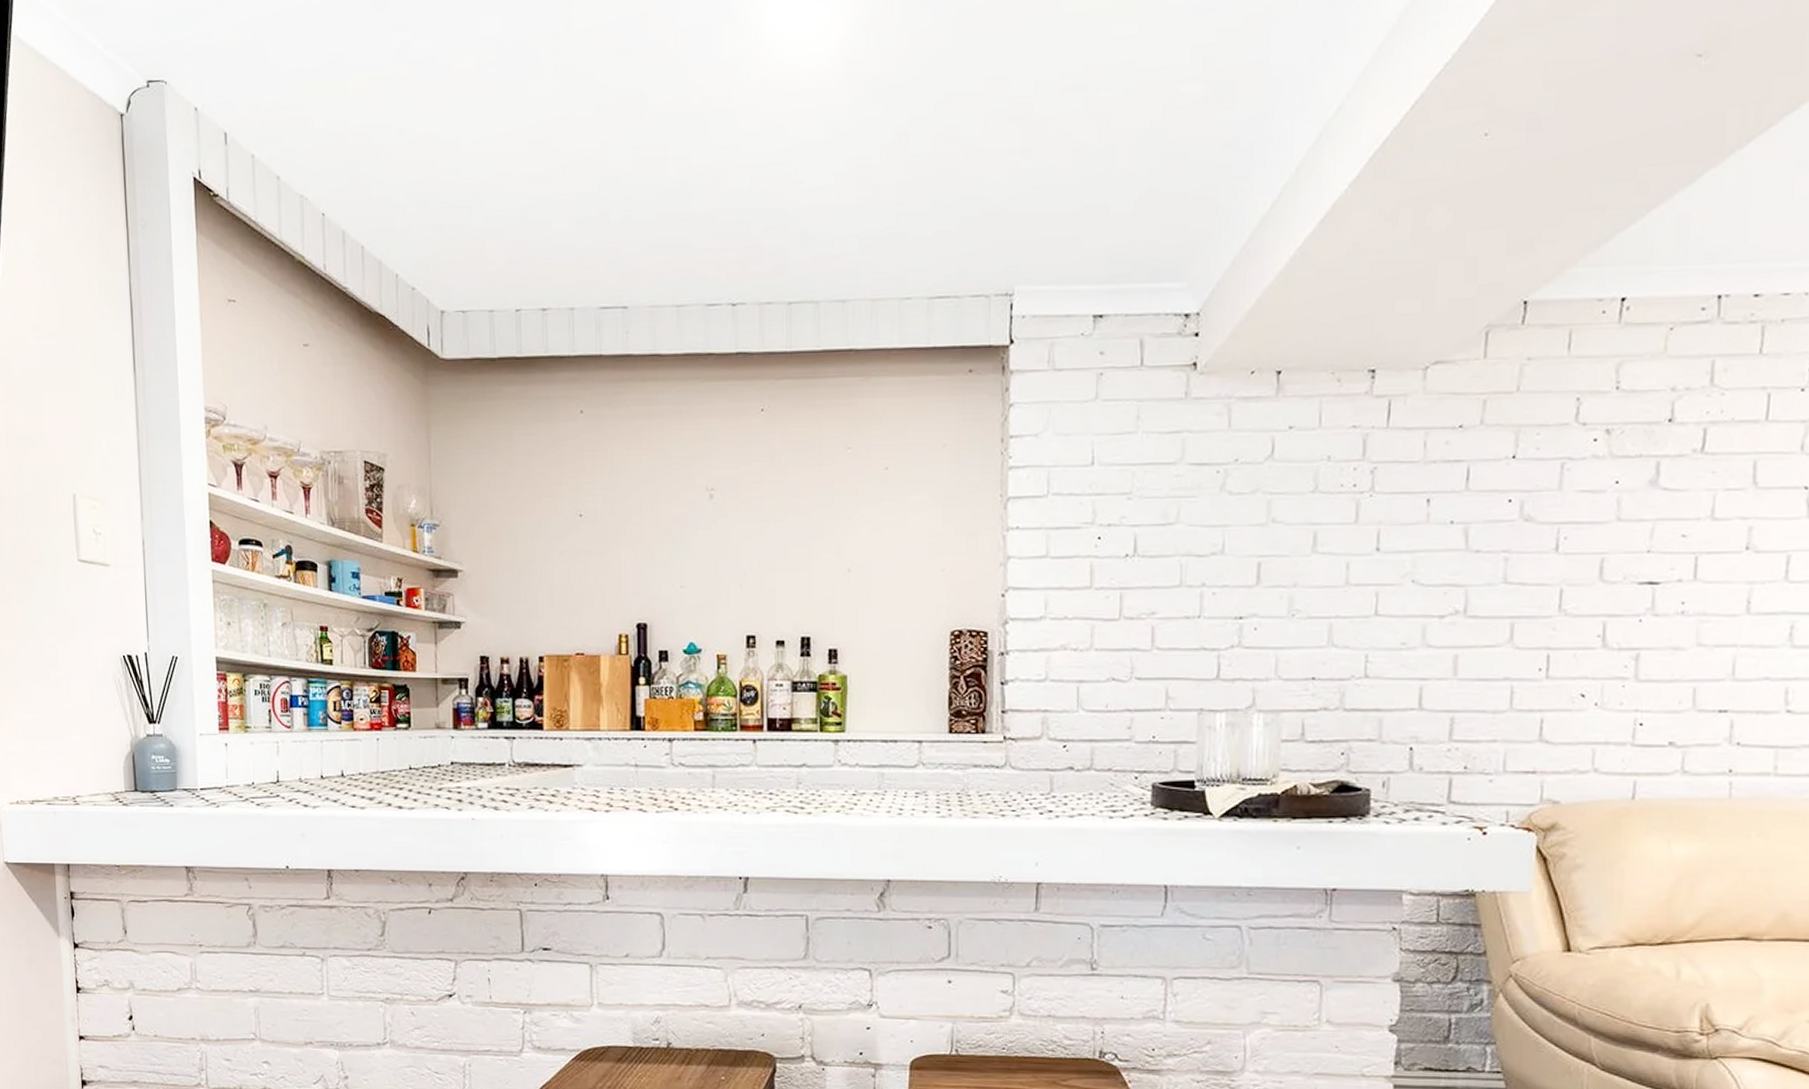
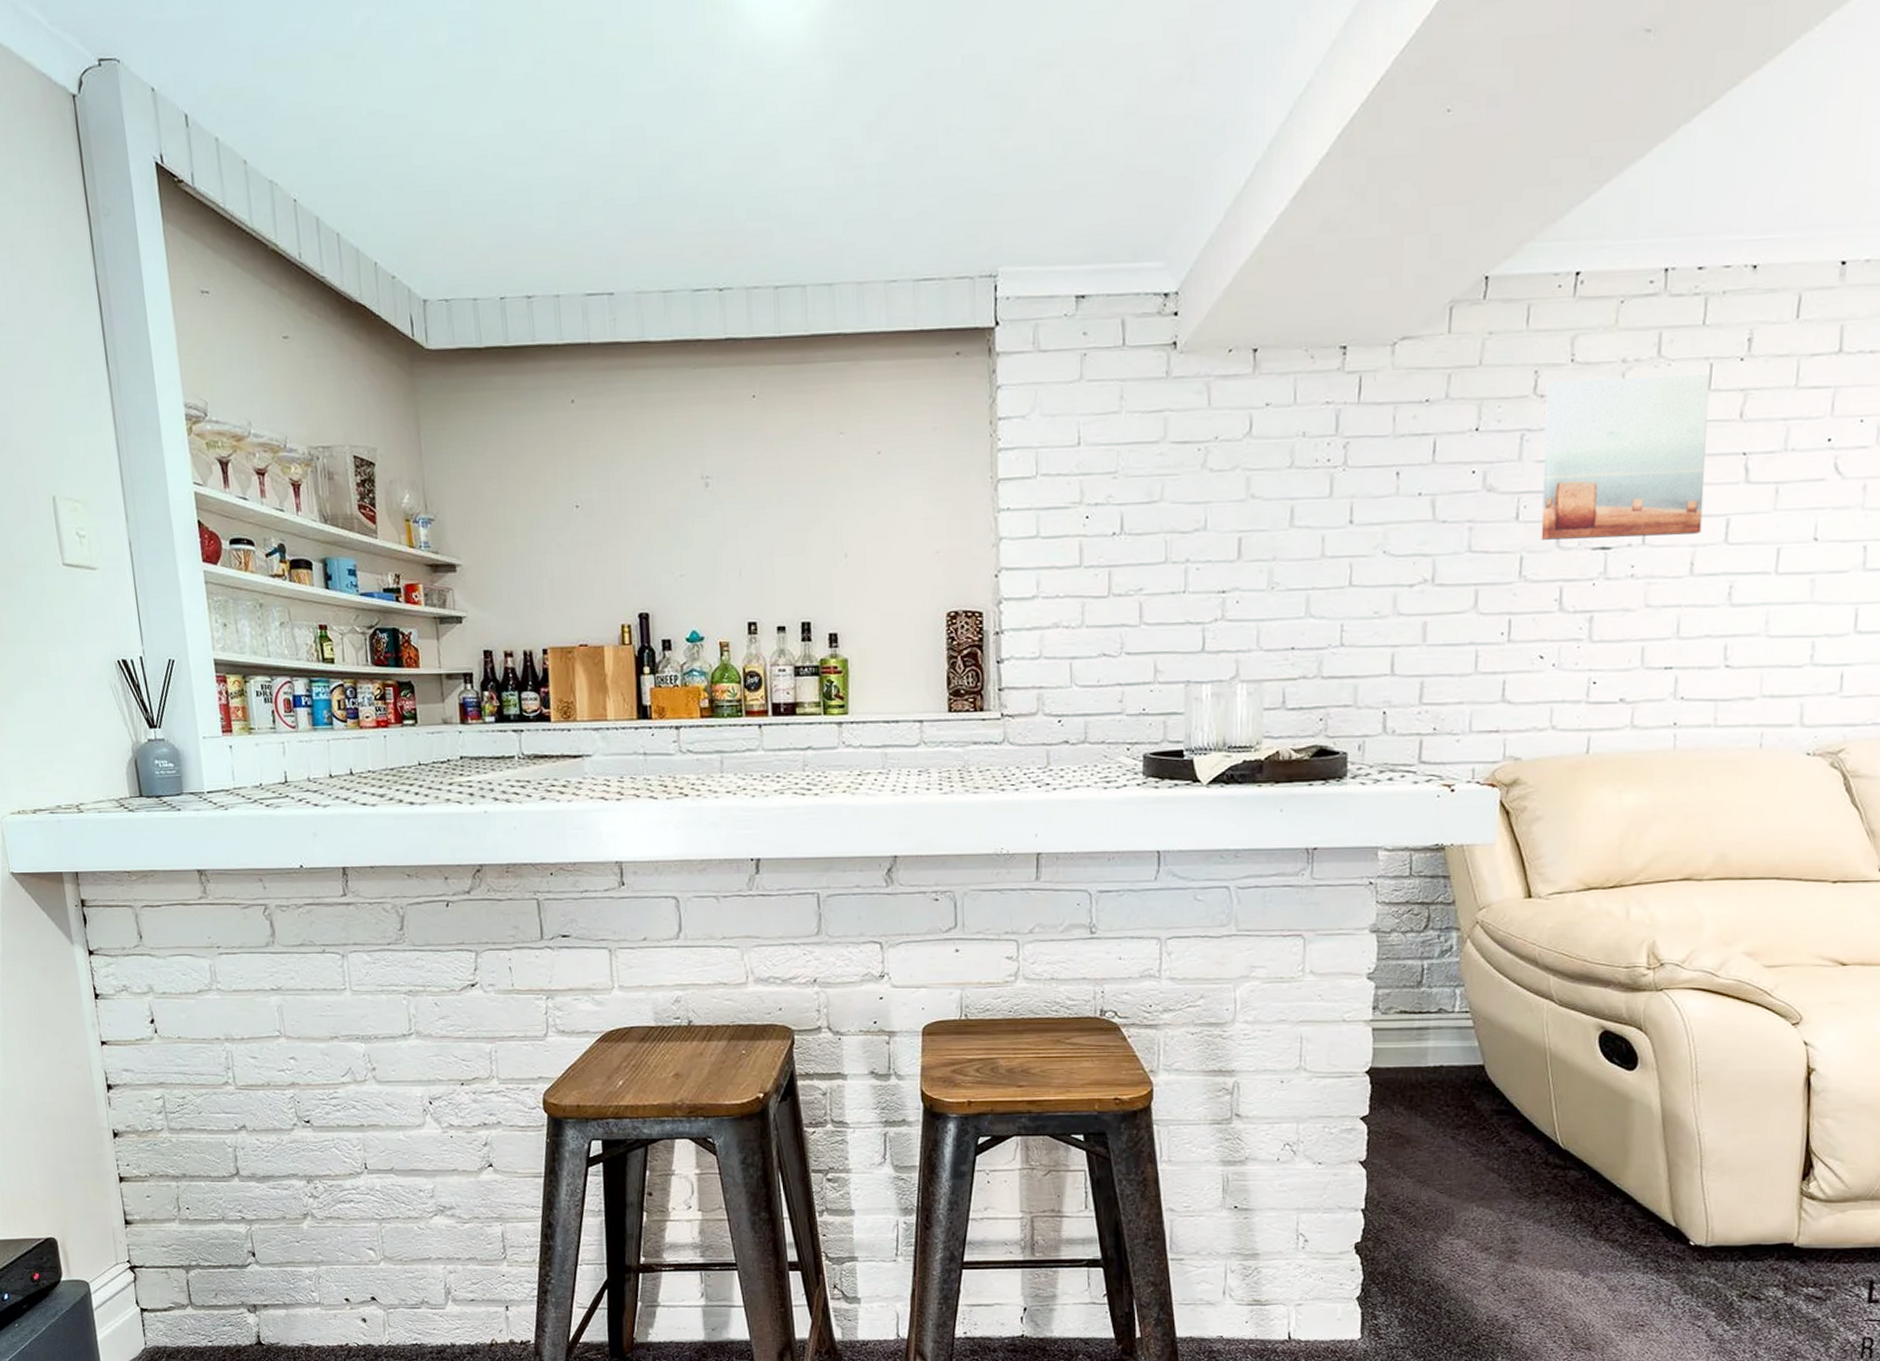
wall art: none [1582,405,1768,573] -> present [1541,374,1711,540]

